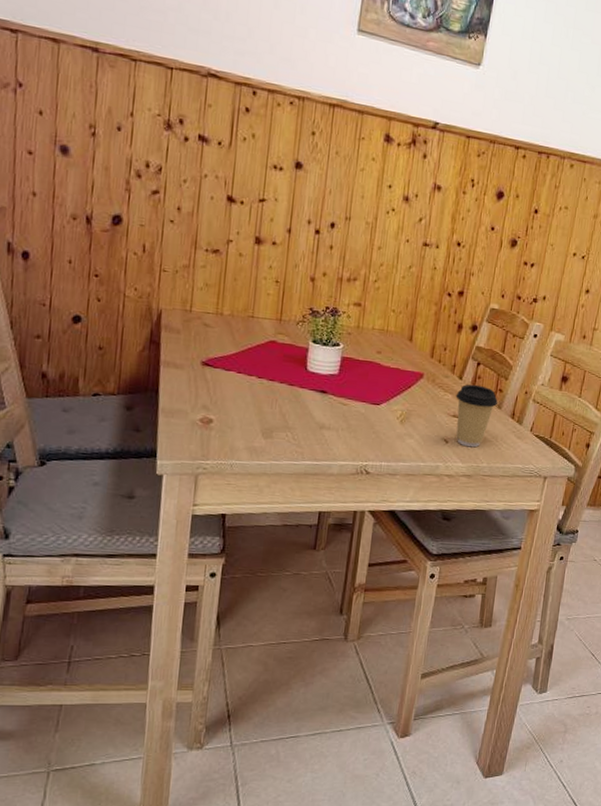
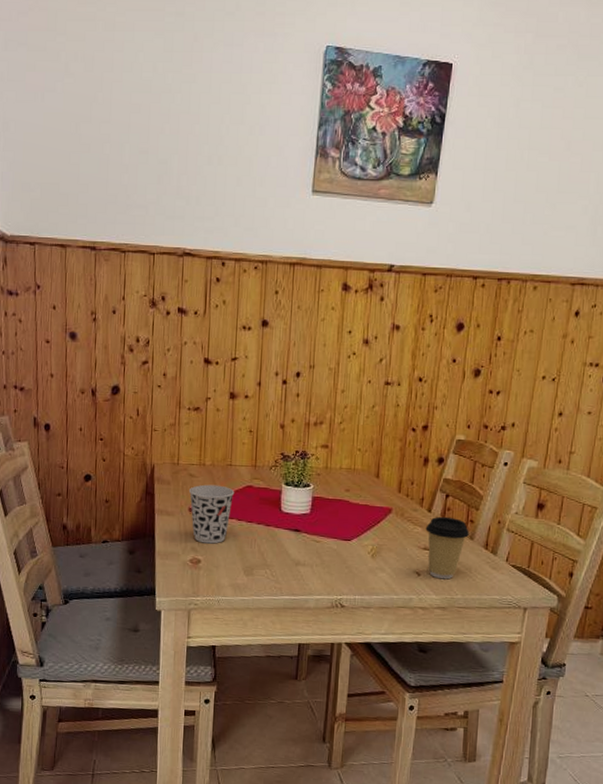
cup: none [202,336,256,403] -> present [188,484,235,544]

